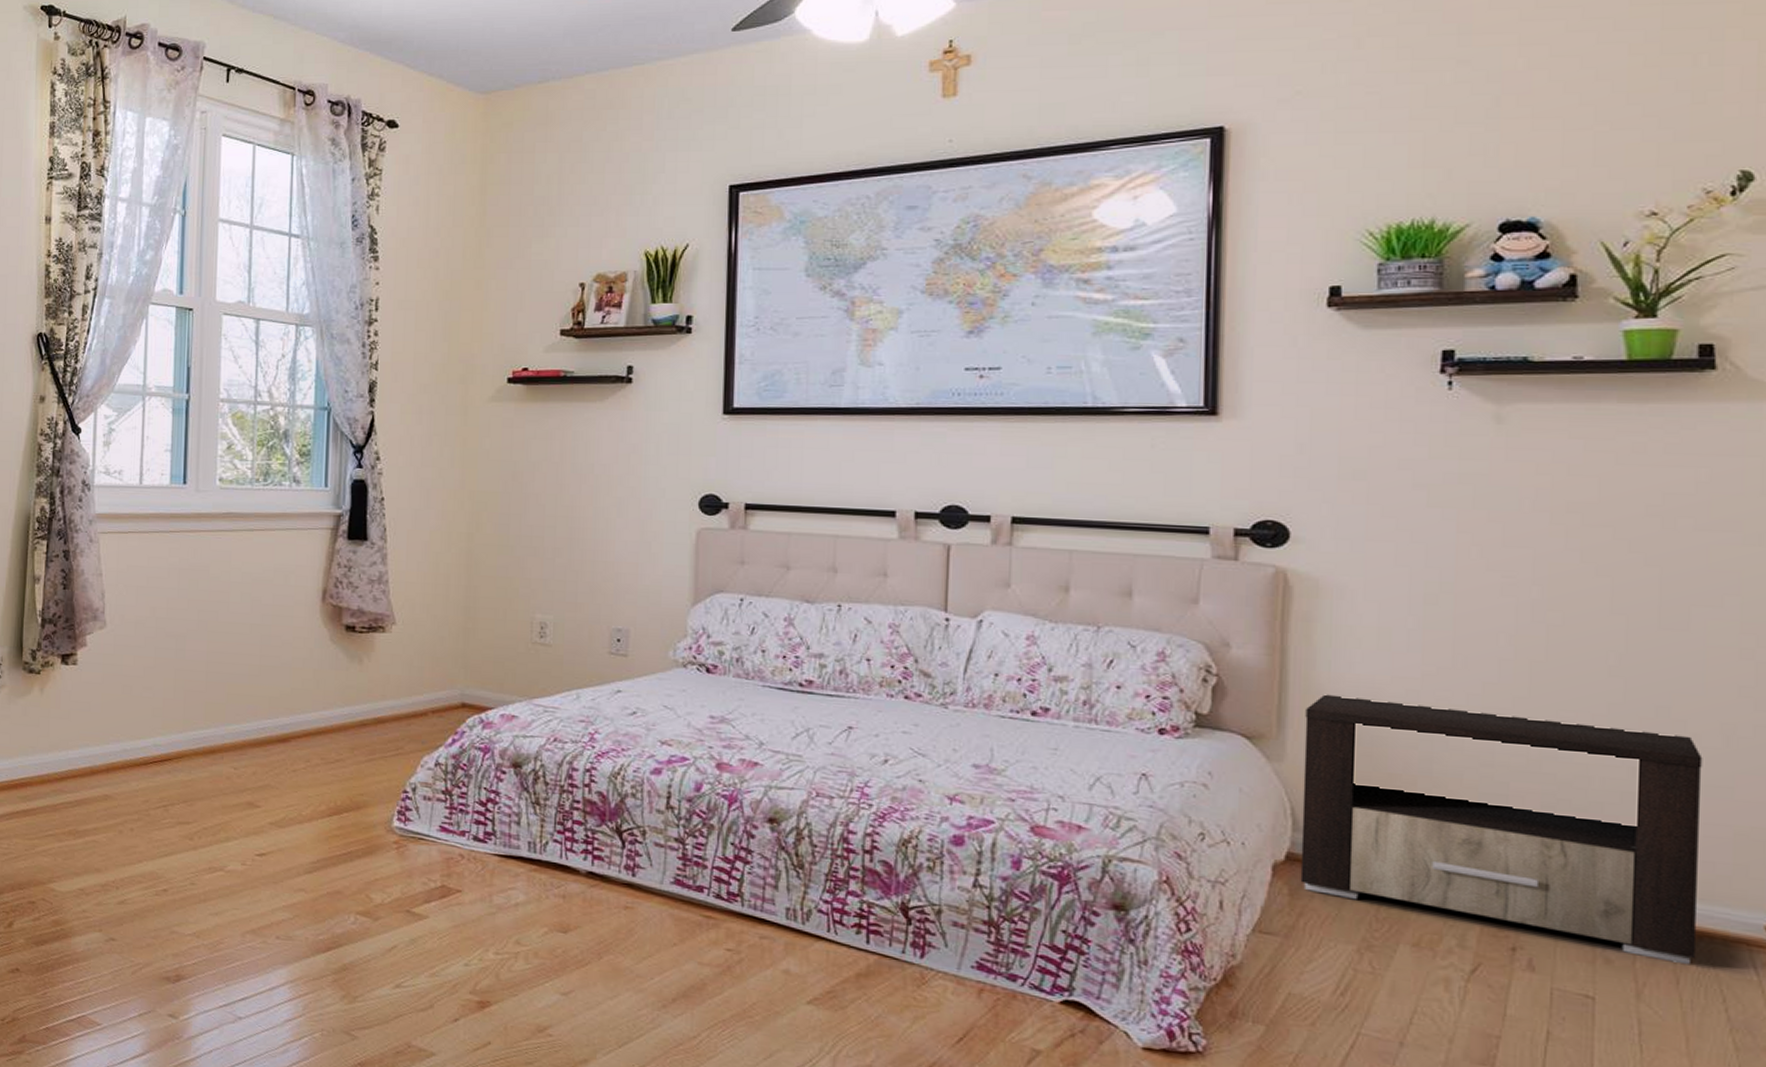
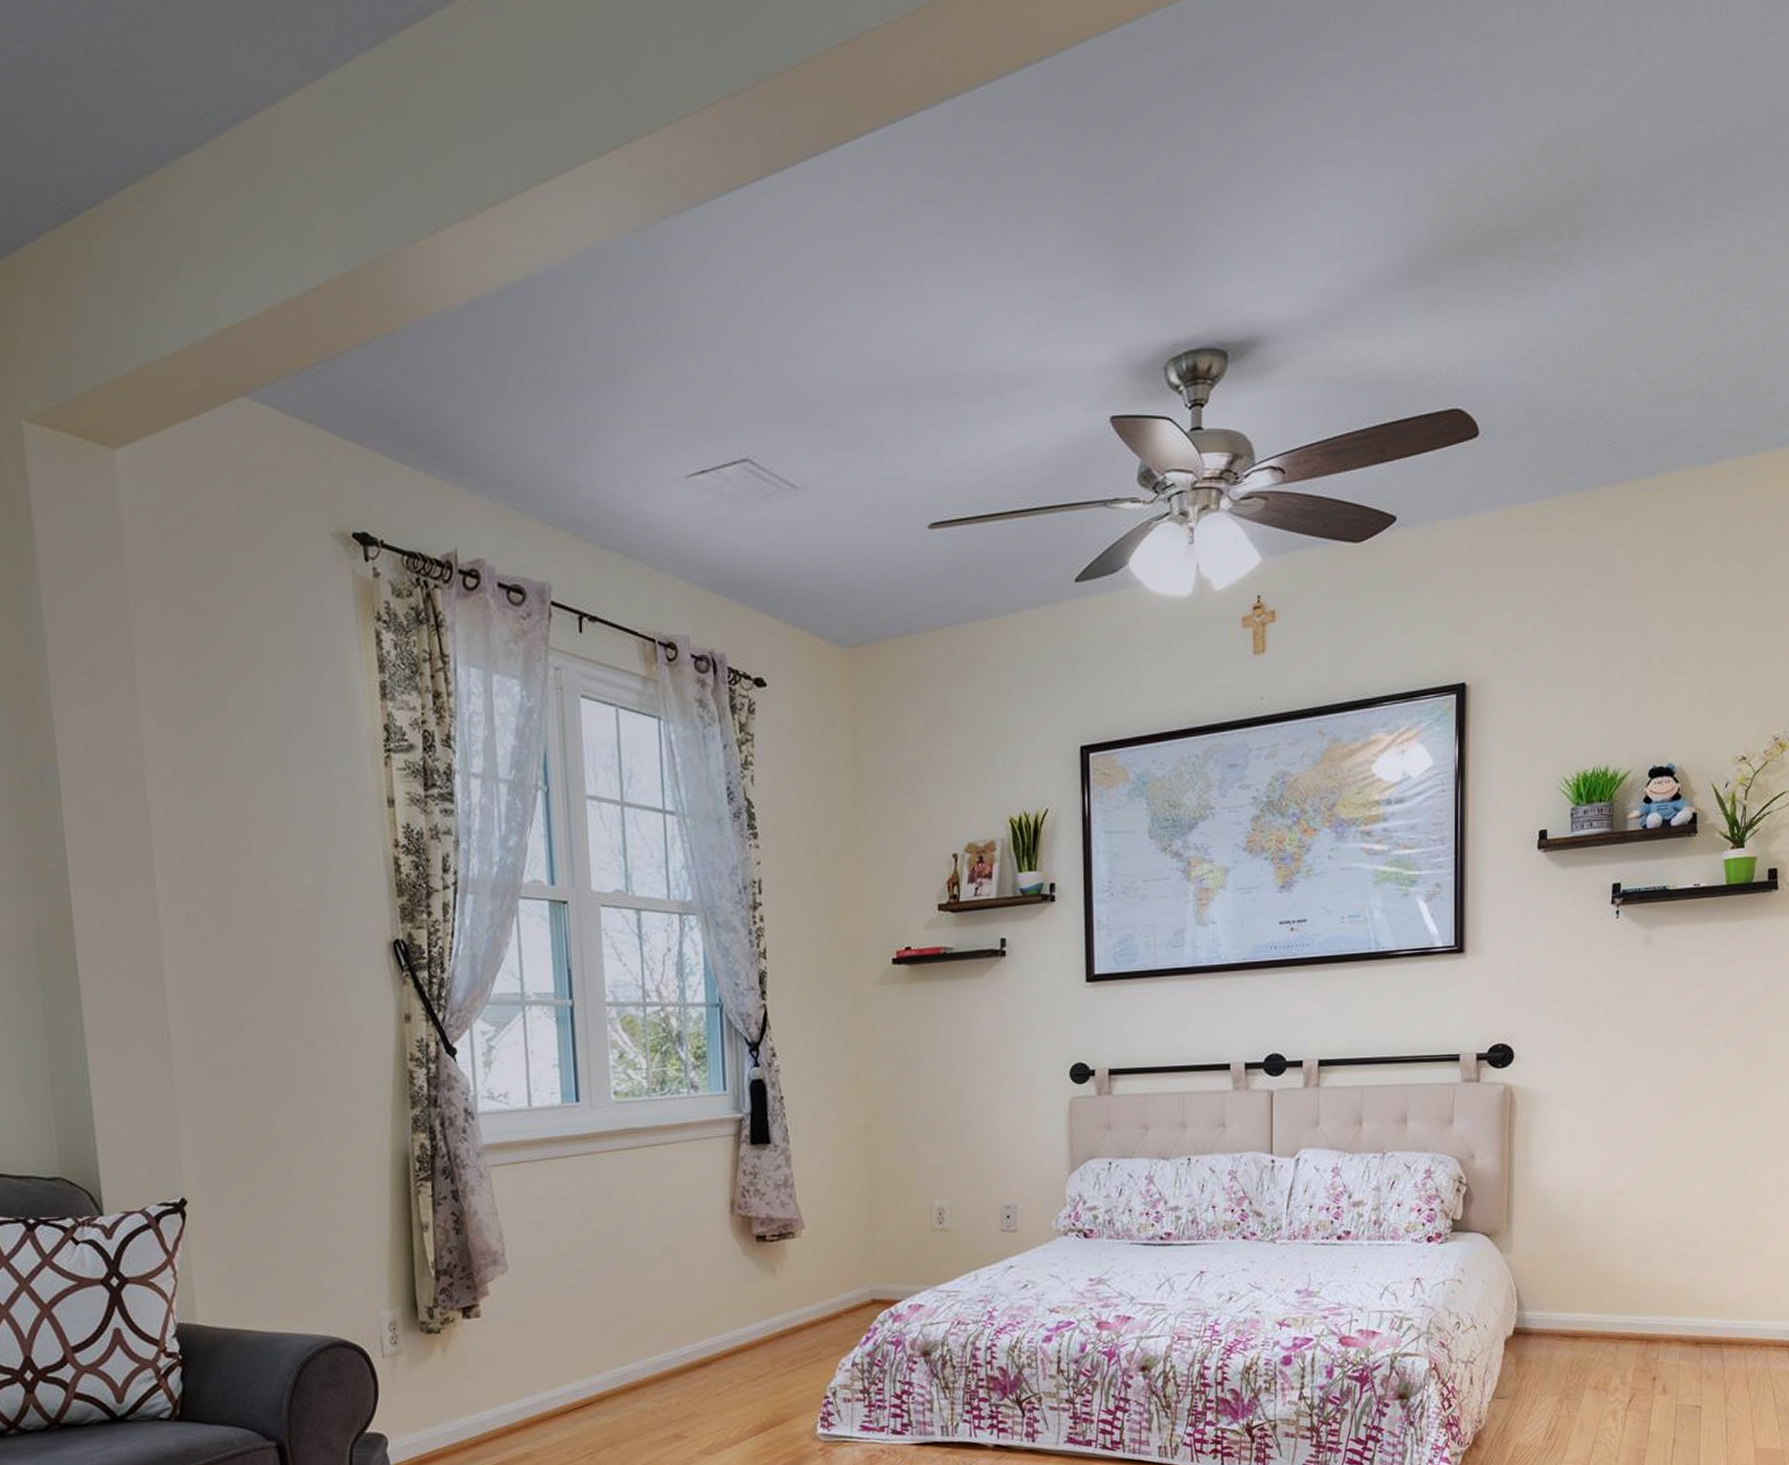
nightstand: present [1300,694,1703,965] -> none [1523,1190,1765,1370]

